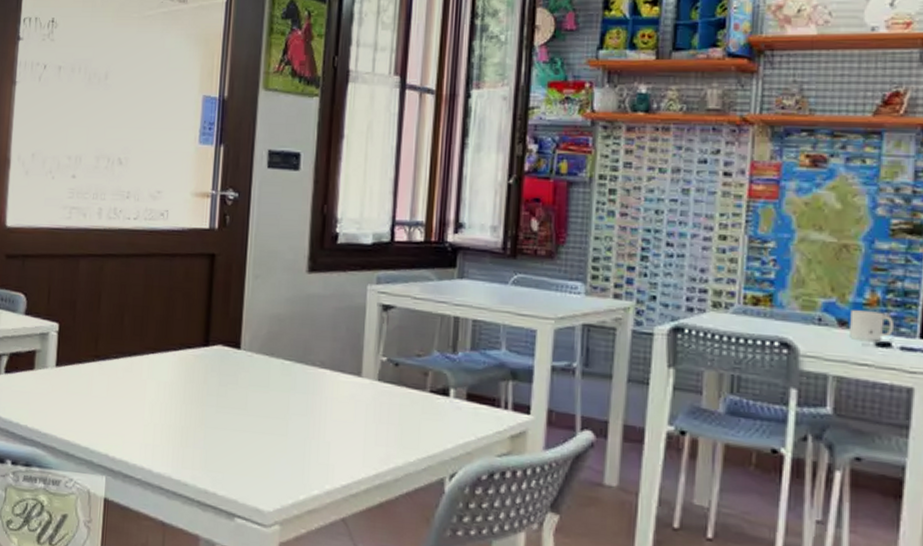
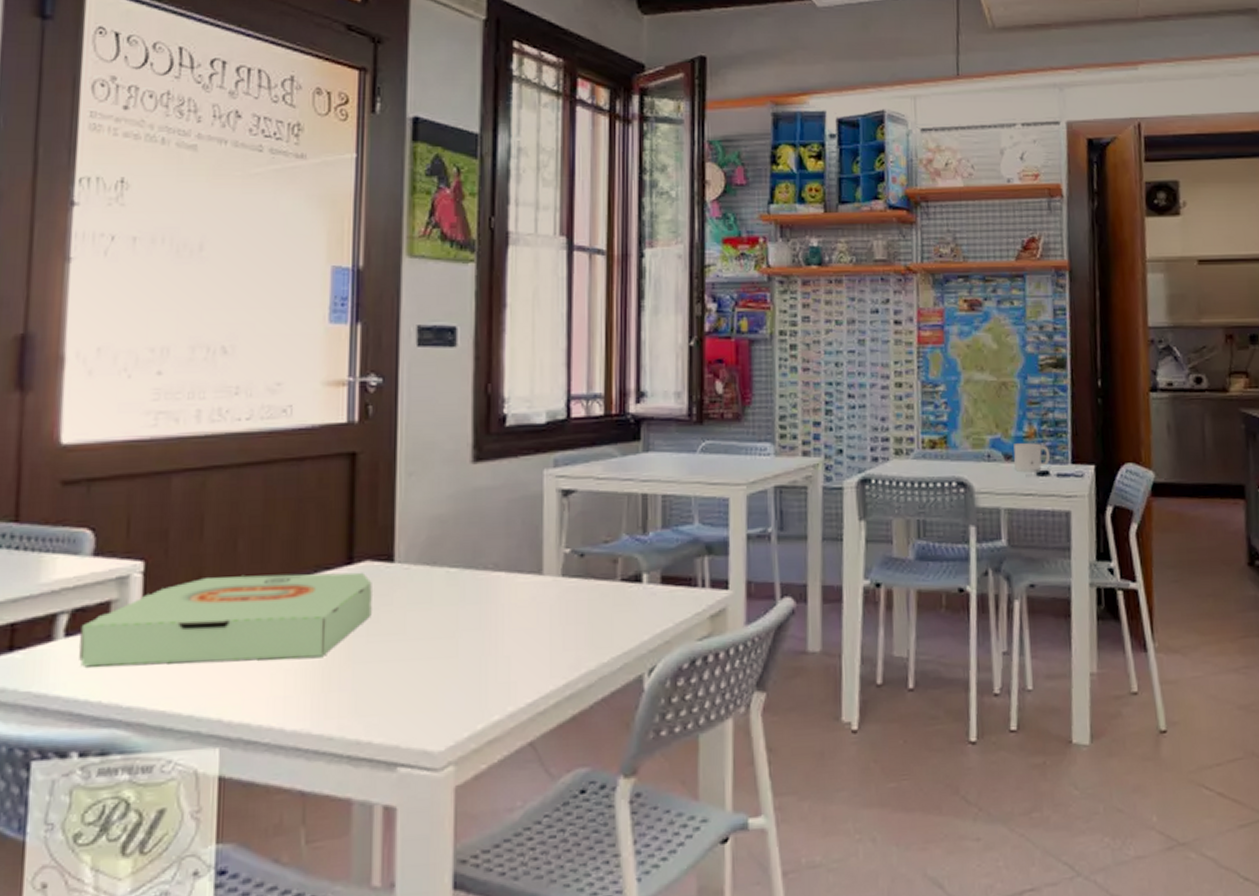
pizza box: none [14,342,223,418] -> present [79,572,372,667]

